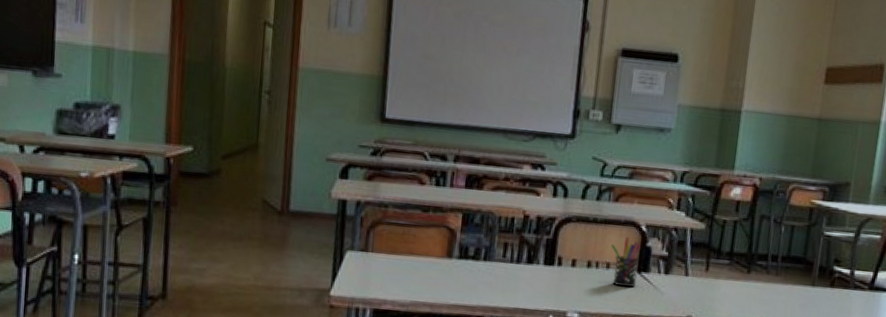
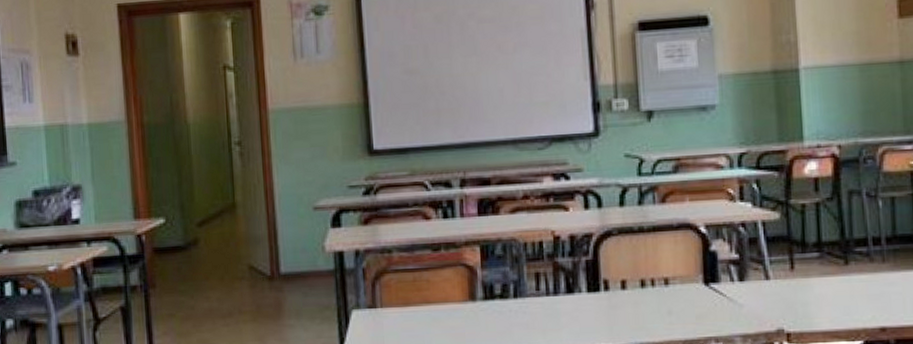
pen holder: present [610,237,640,287] -> none [665,243,705,305]

